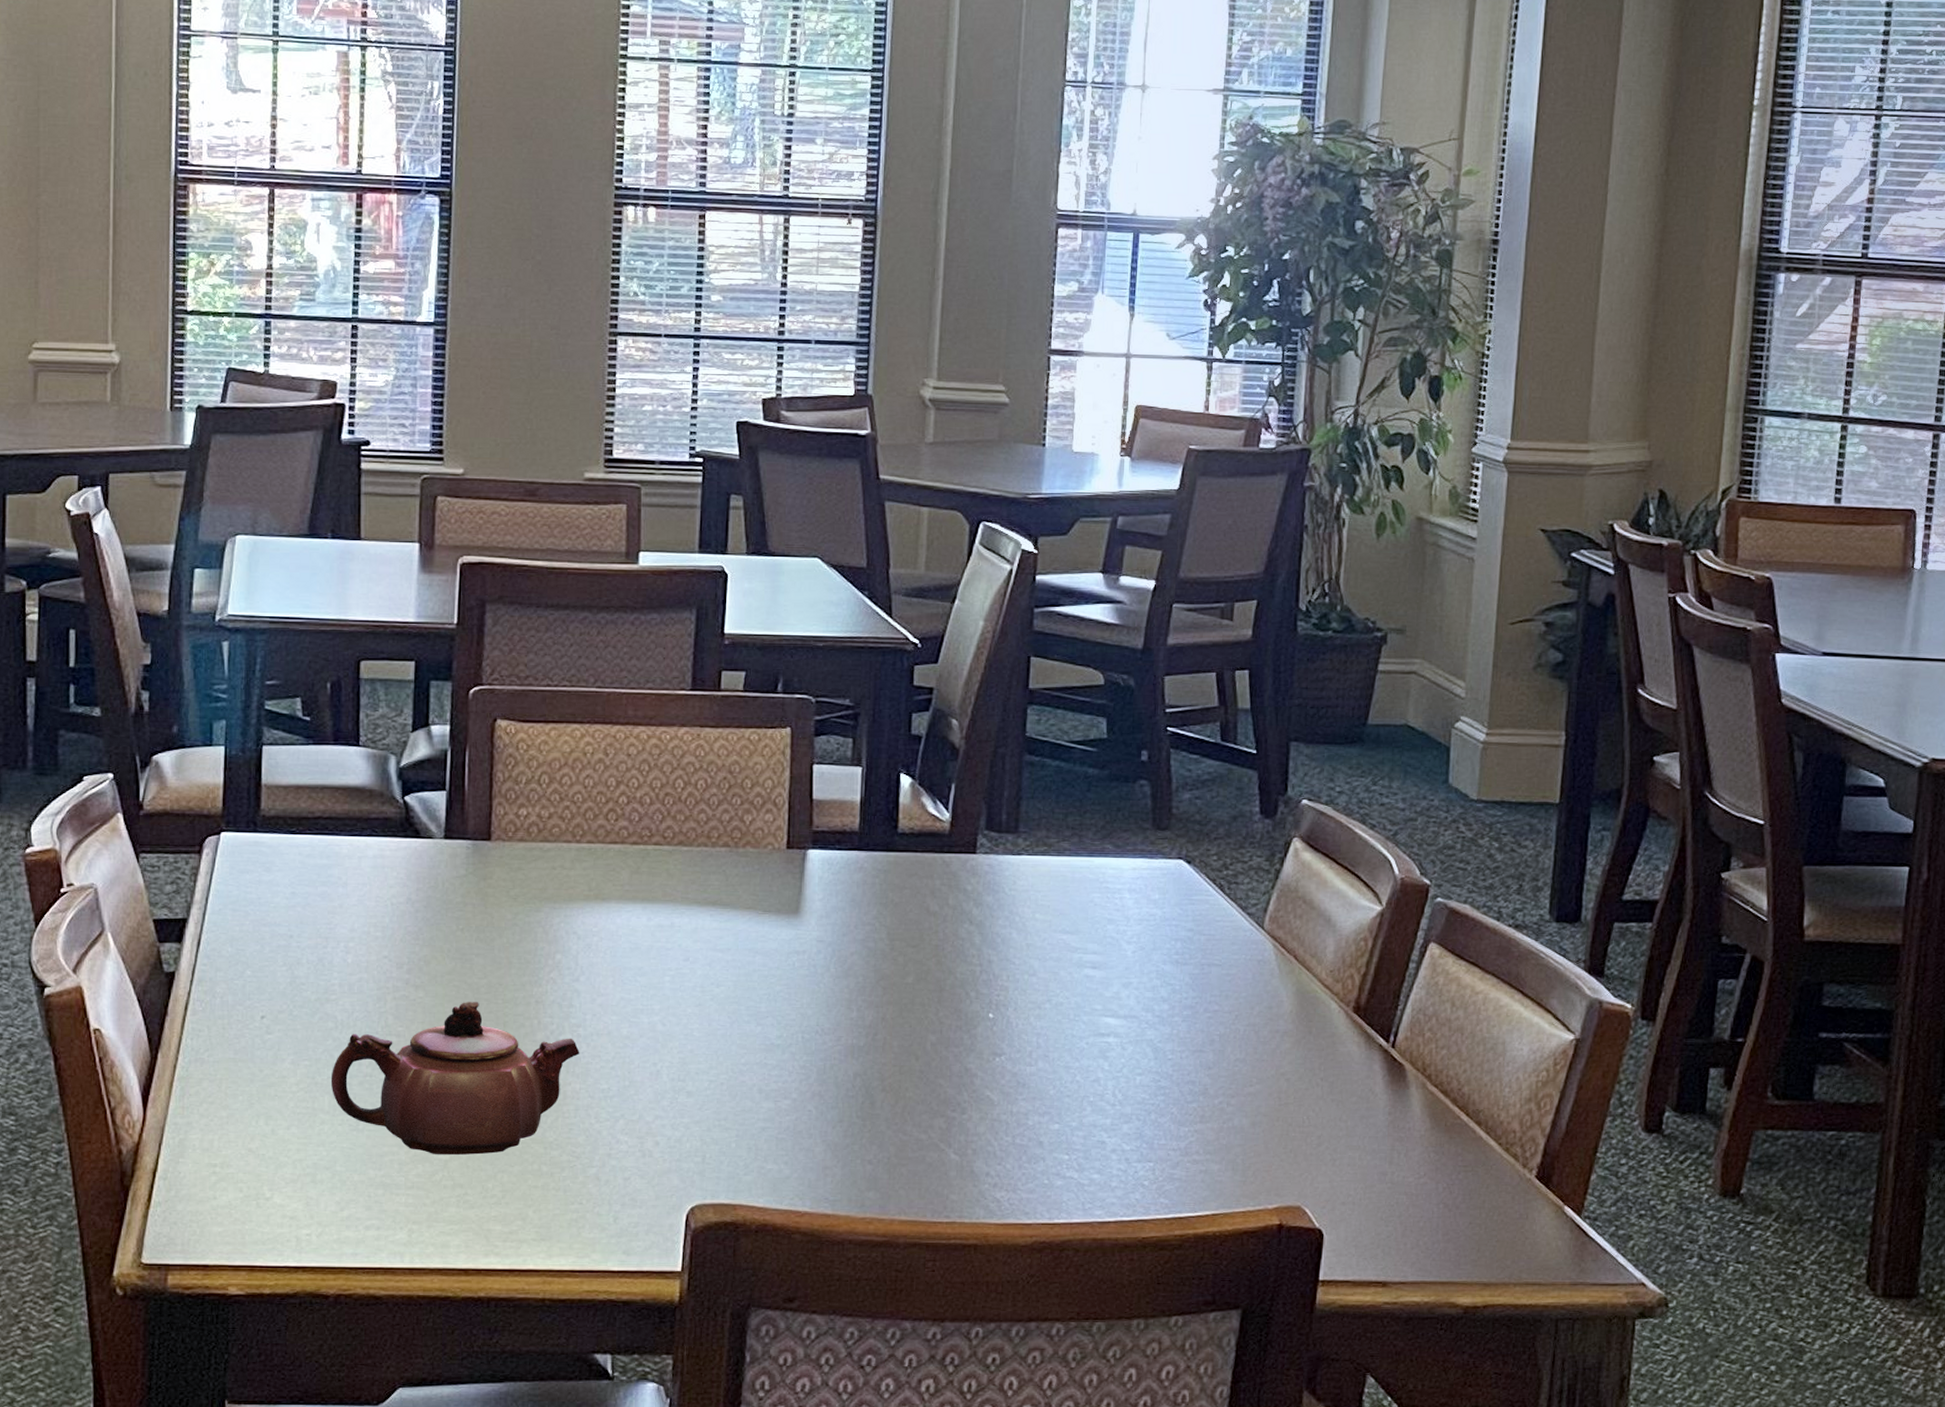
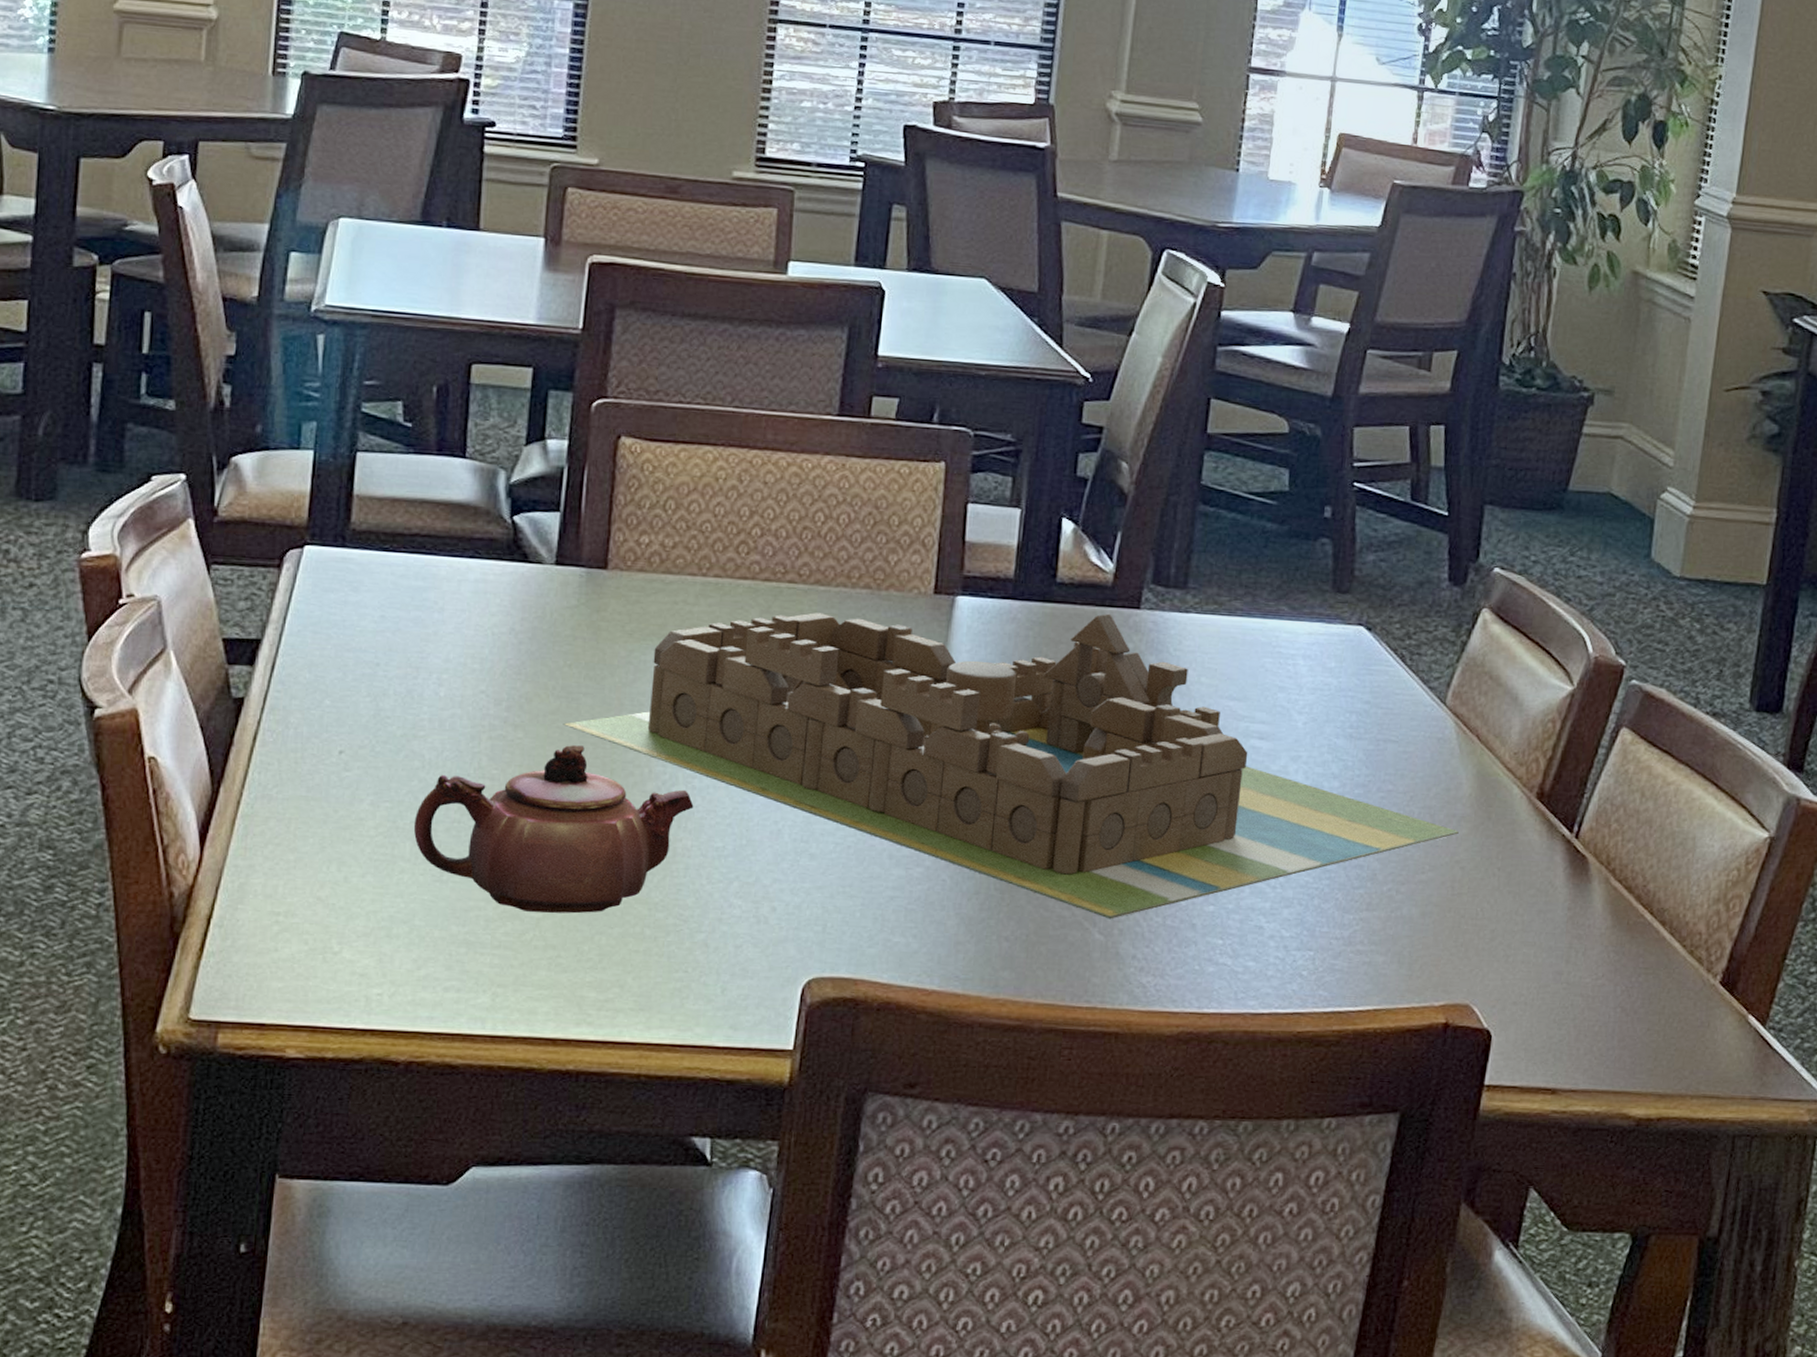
board game: none [459,859,1282,1140] -> present [563,613,1459,919]

